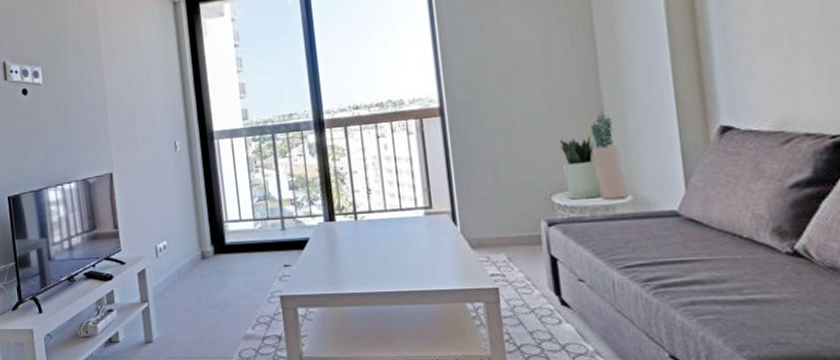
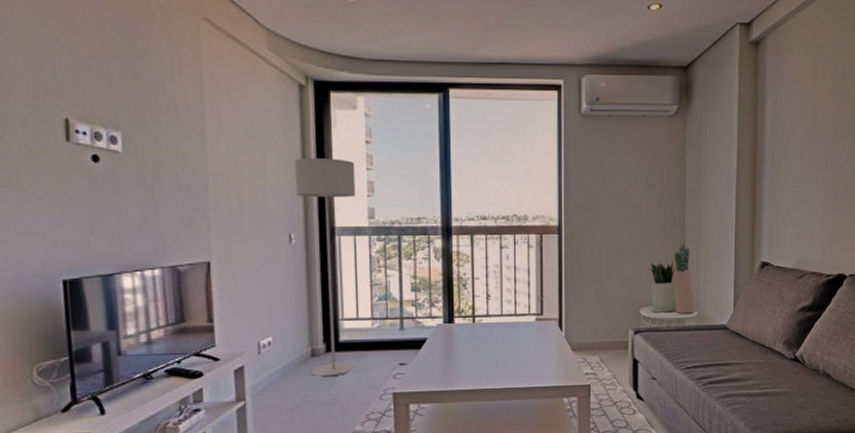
floor lamp: none [174,65,243,280] -> present [294,158,356,377]

